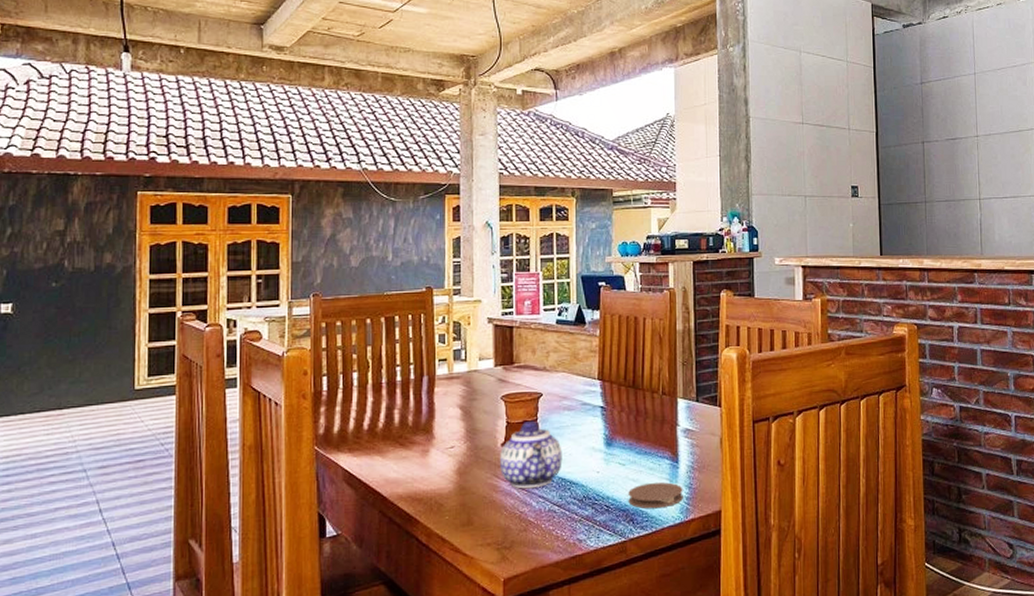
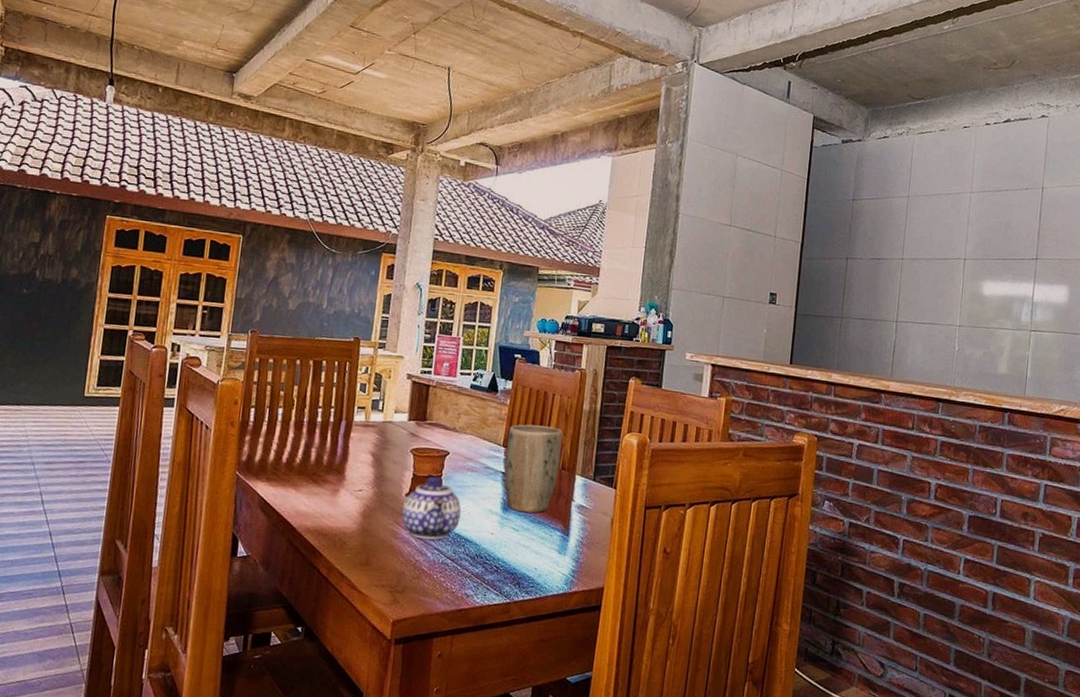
plant pot: none [601,352,660,446] -> present [504,424,563,514]
coaster: present [628,482,683,509] -> none [517,551,570,577]

